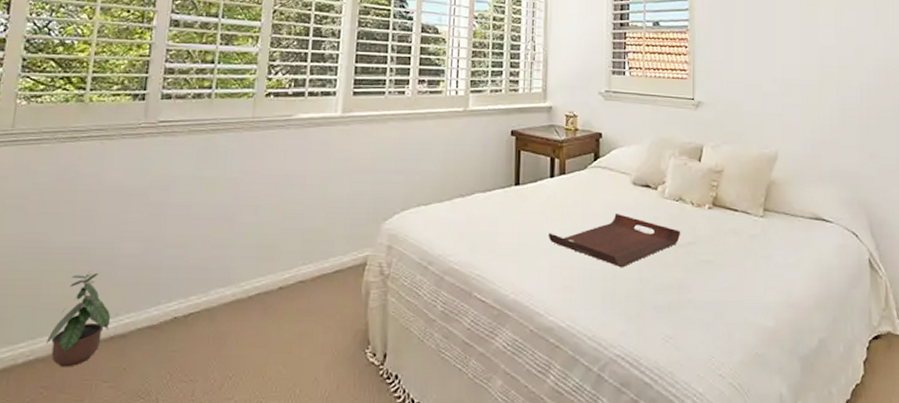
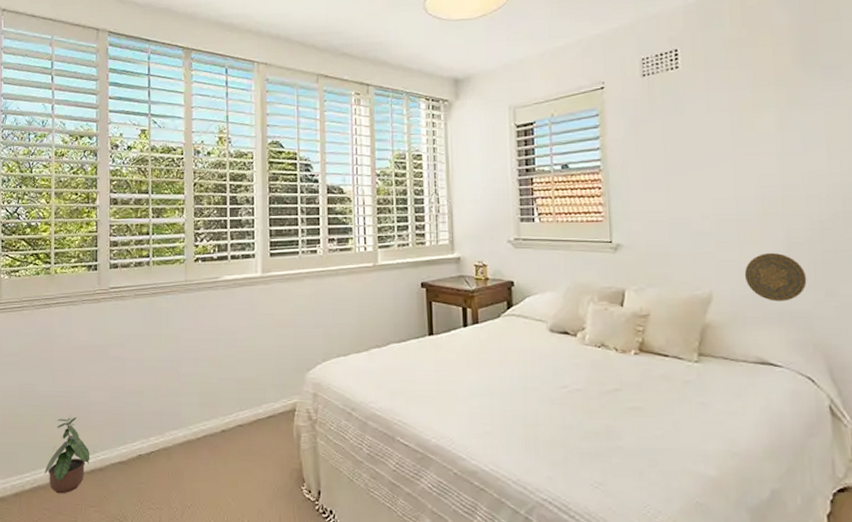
serving tray: present [548,214,681,267] -> none [465,361,606,413]
decorative plate: none [805,116,855,162] -> present [744,252,807,301]

